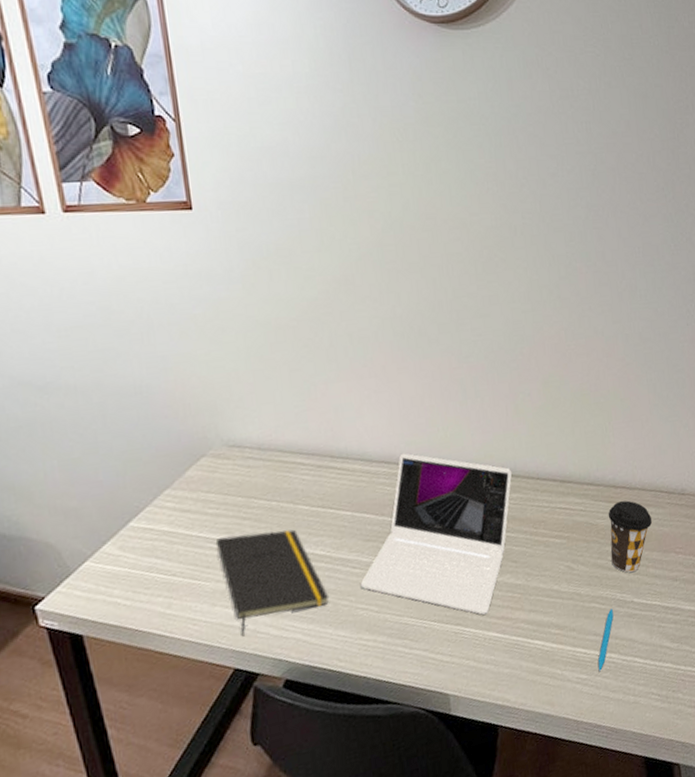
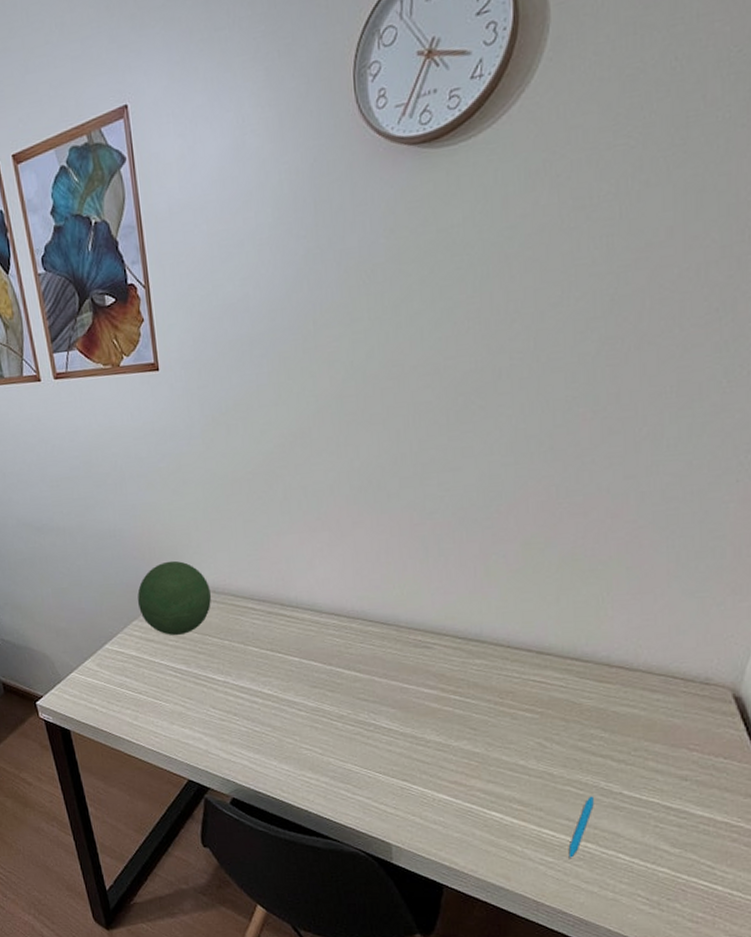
decorative orb: none [170,417,257,503] -> present [137,560,212,635]
notepad: present [215,529,328,637] -> none [174,666,274,754]
laptop: present [360,453,512,616] -> none [305,607,477,777]
coffee cup: present [608,500,652,573] -> none [596,682,657,762]

